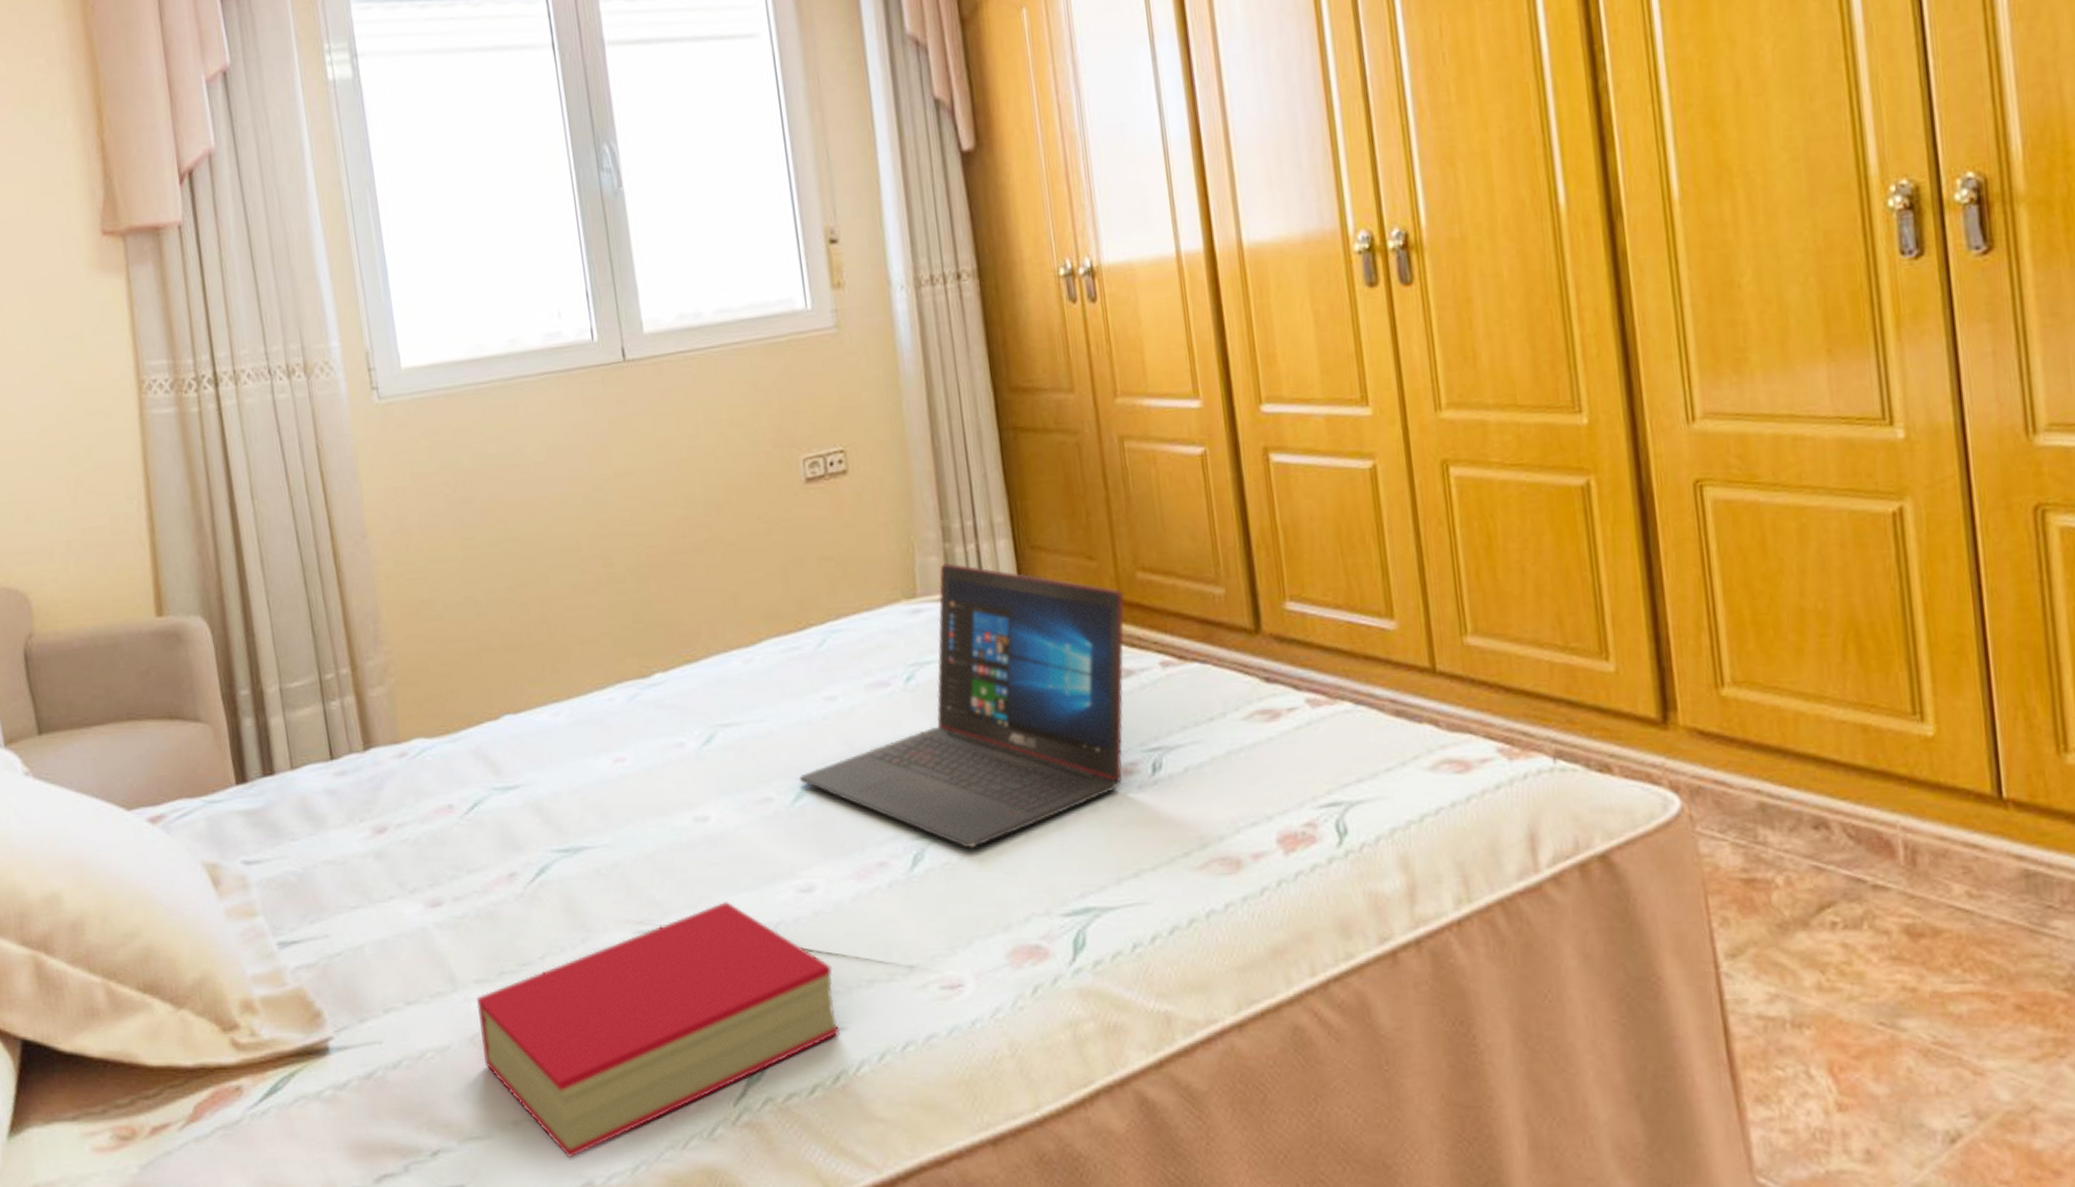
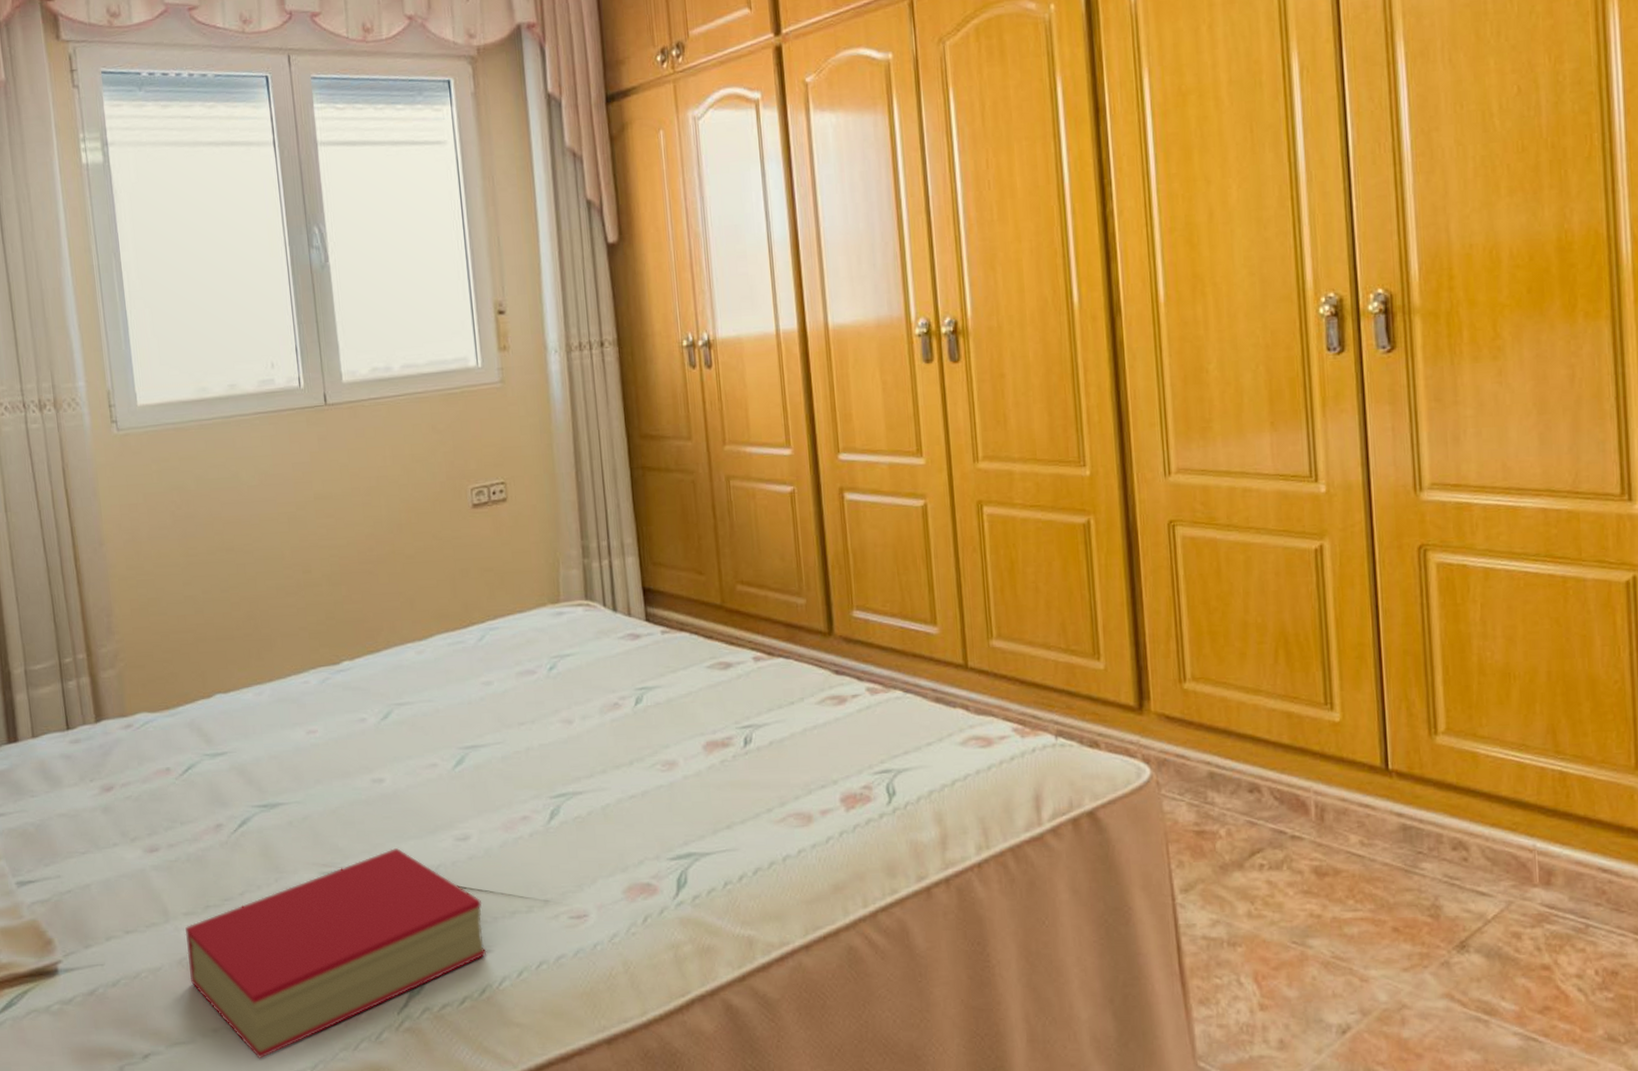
laptop: present [799,563,1125,849] -> none [459,575,726,806]

